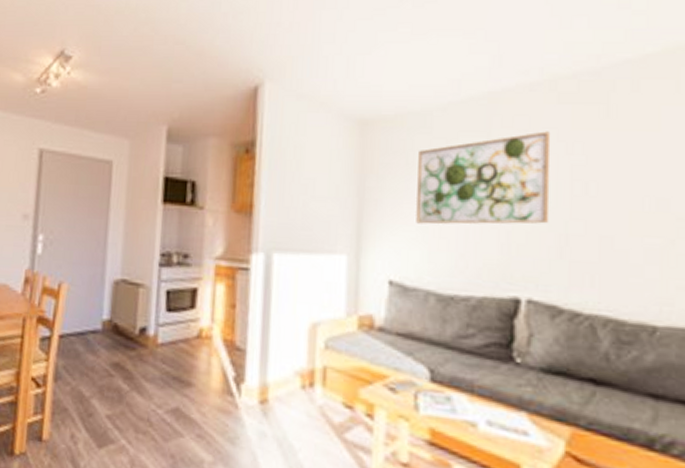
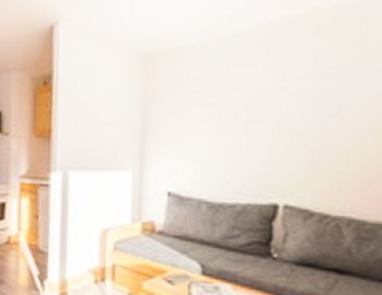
wall art: present [416,131,551,224] -> none [191,59,309,143]

